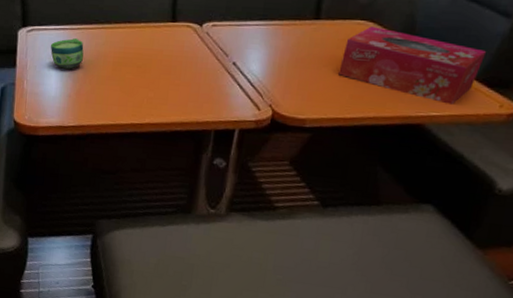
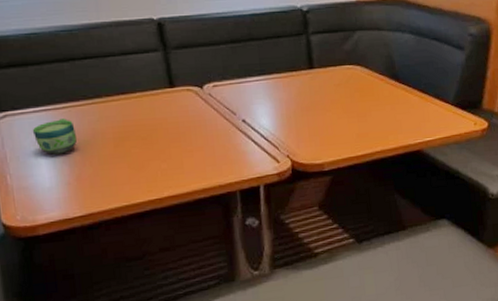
tissue box: present [338,26,487,105] -> none [341,69,454,129]

